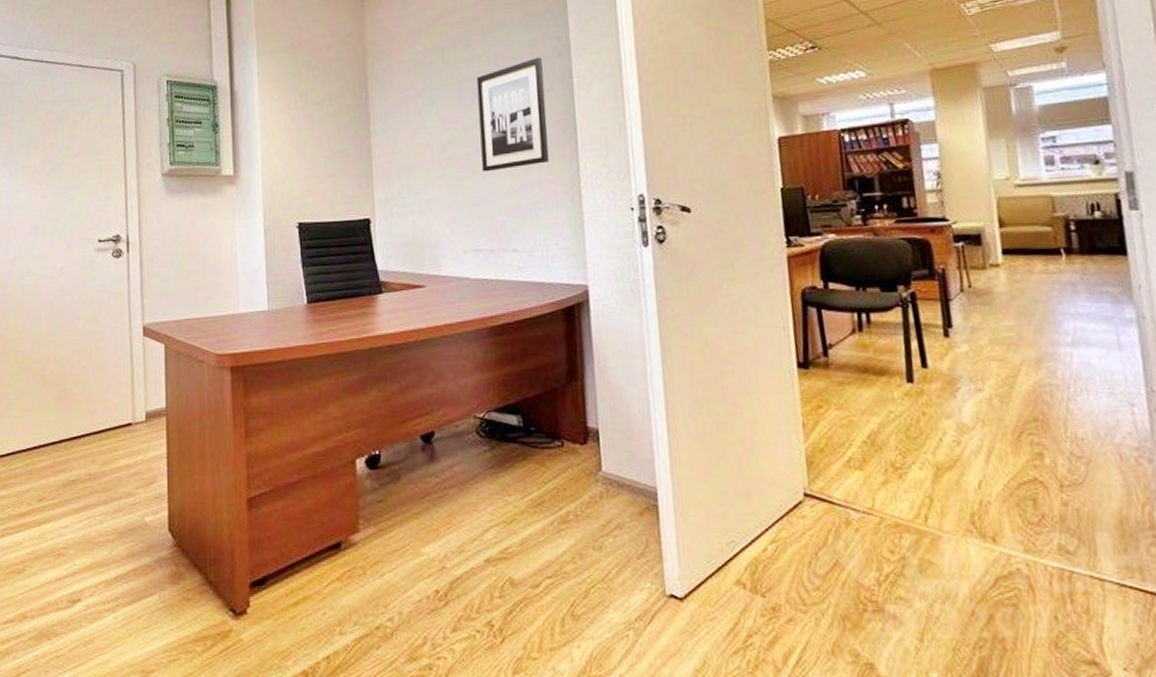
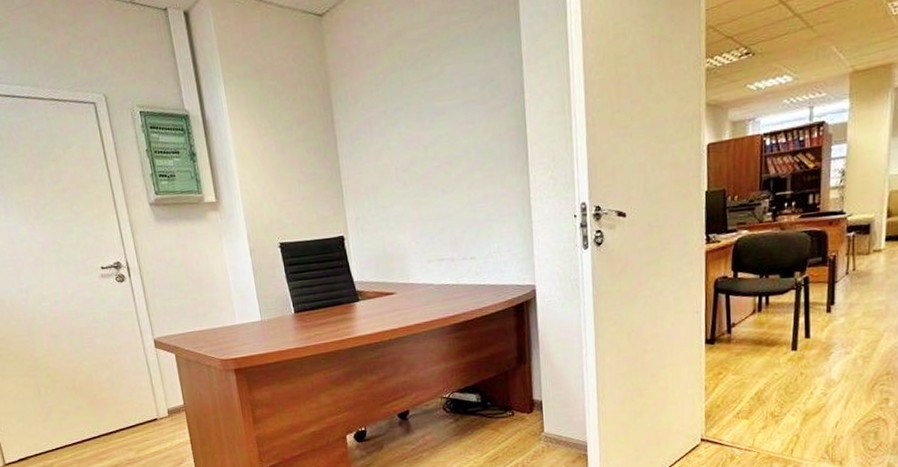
wall art: present [476,57,549,172] -> none [434,73,502,189]

